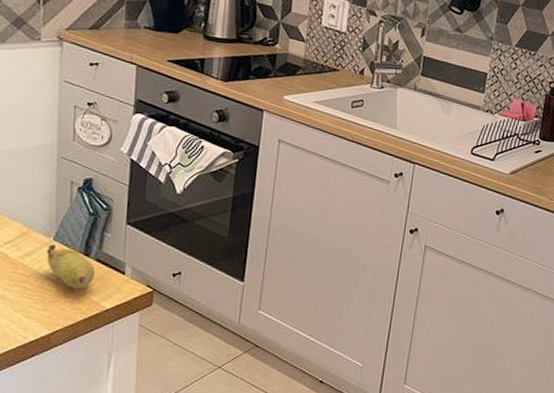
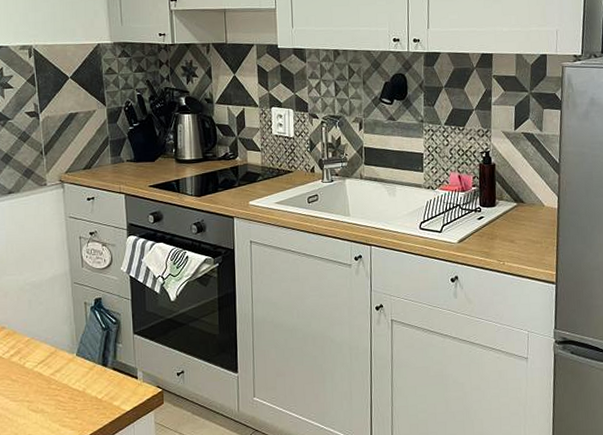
banana: present [46,244,95,289] -> none [71,359,113,396]

